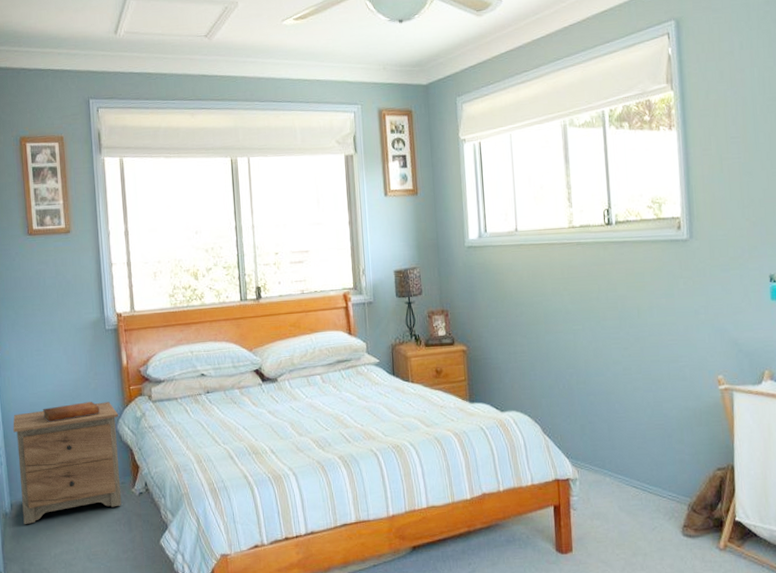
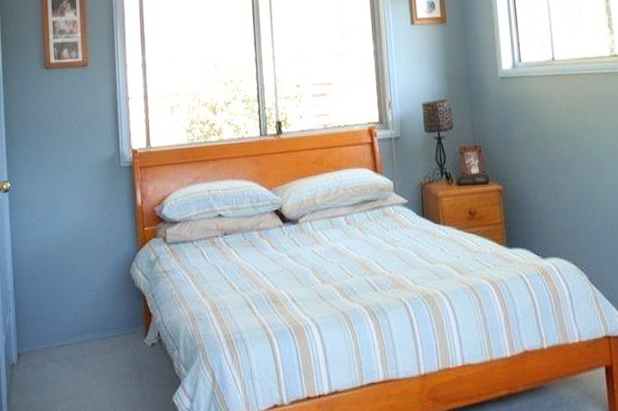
nightstand: present [13,402,122,524] -> none [23,244,133,376]
bible: present [43,402,100,422] -> none [54,243,112,265]

